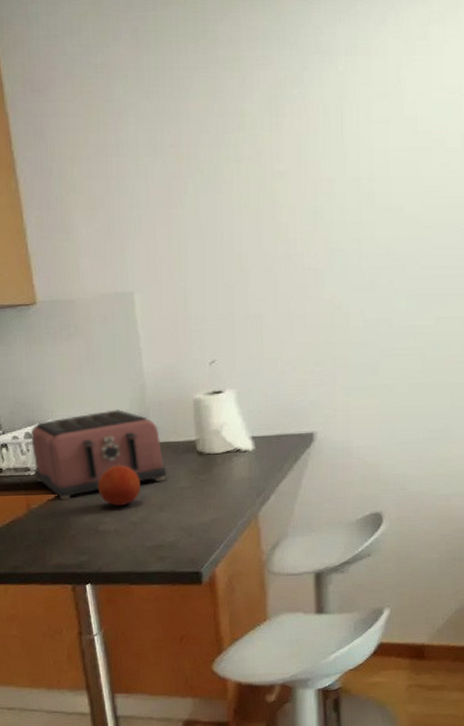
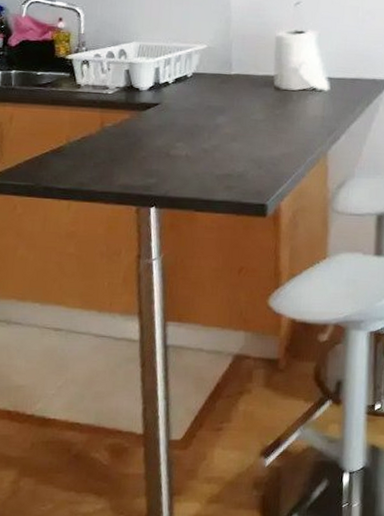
toaster: present [30,409,167,500] -> none [112,38,244,121]
fruit: present [98,464,141,506] -> none [174,91,217,132]

